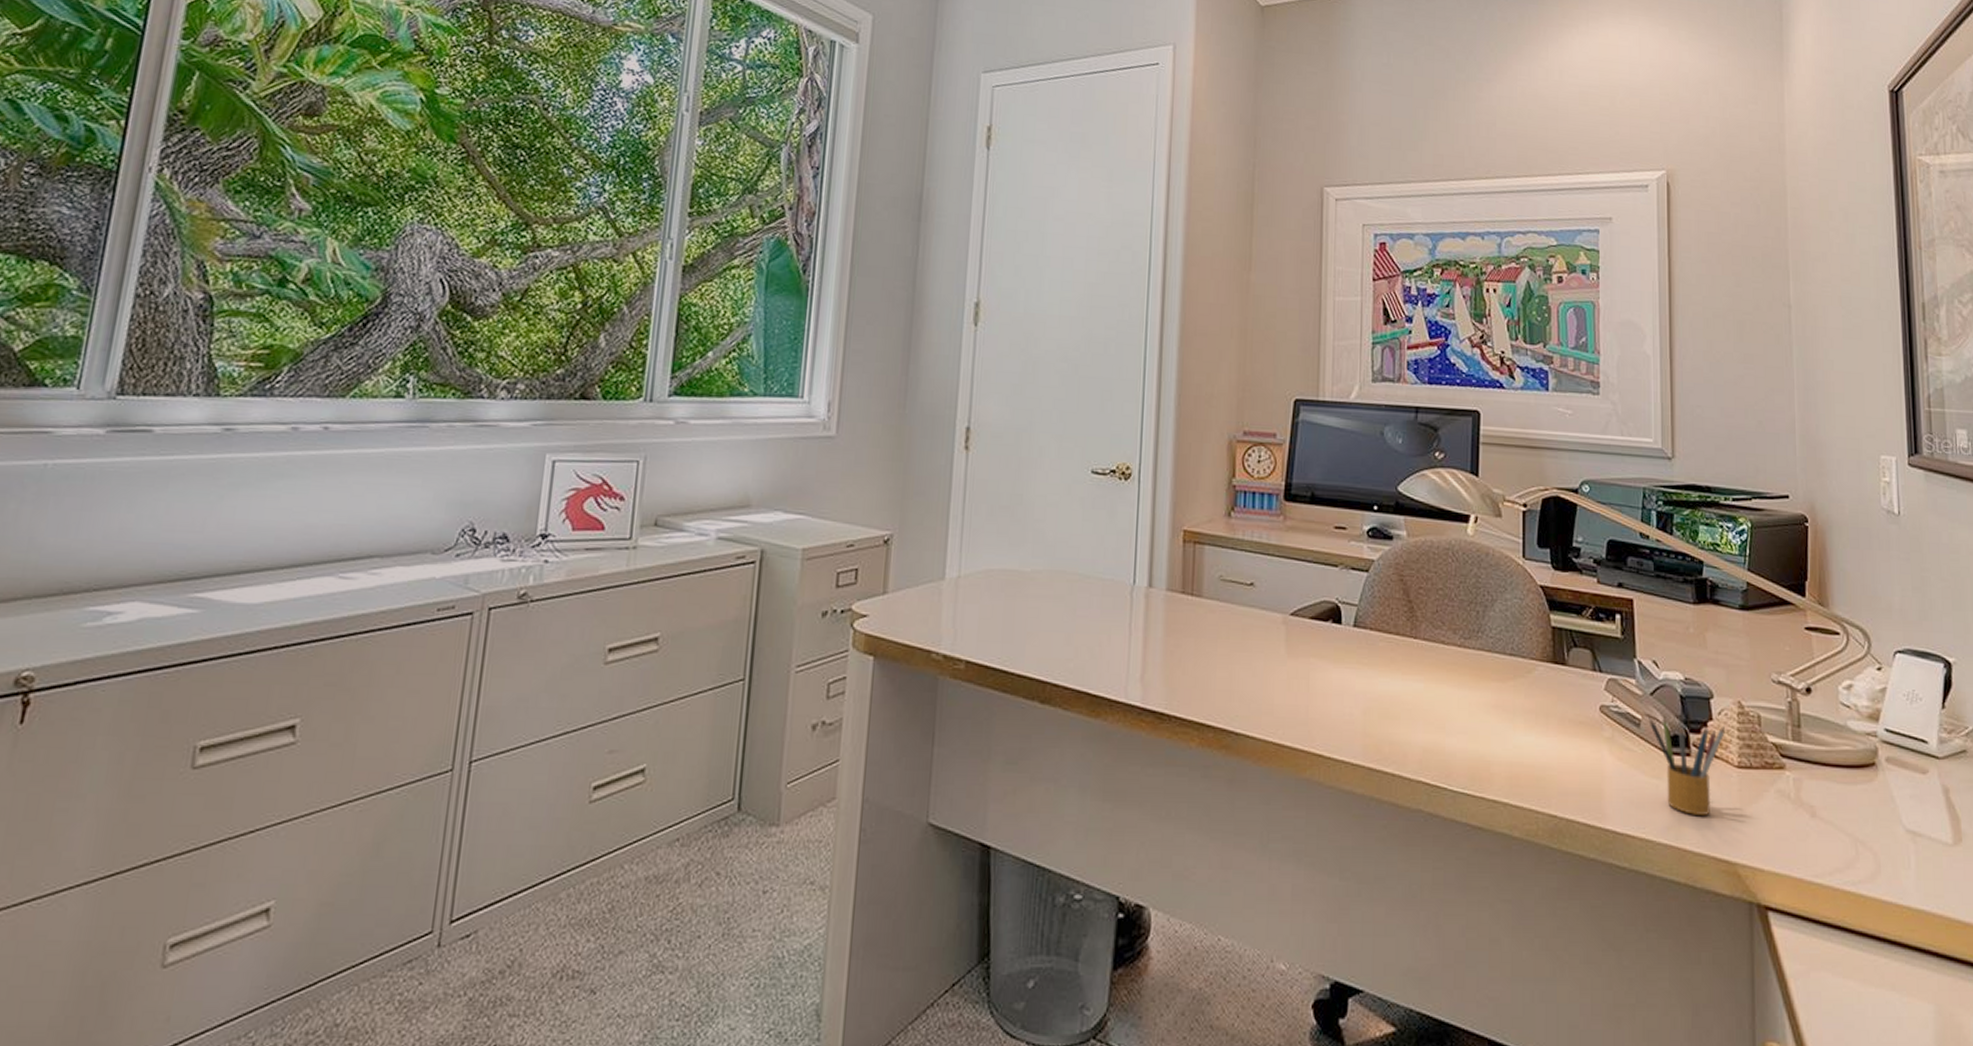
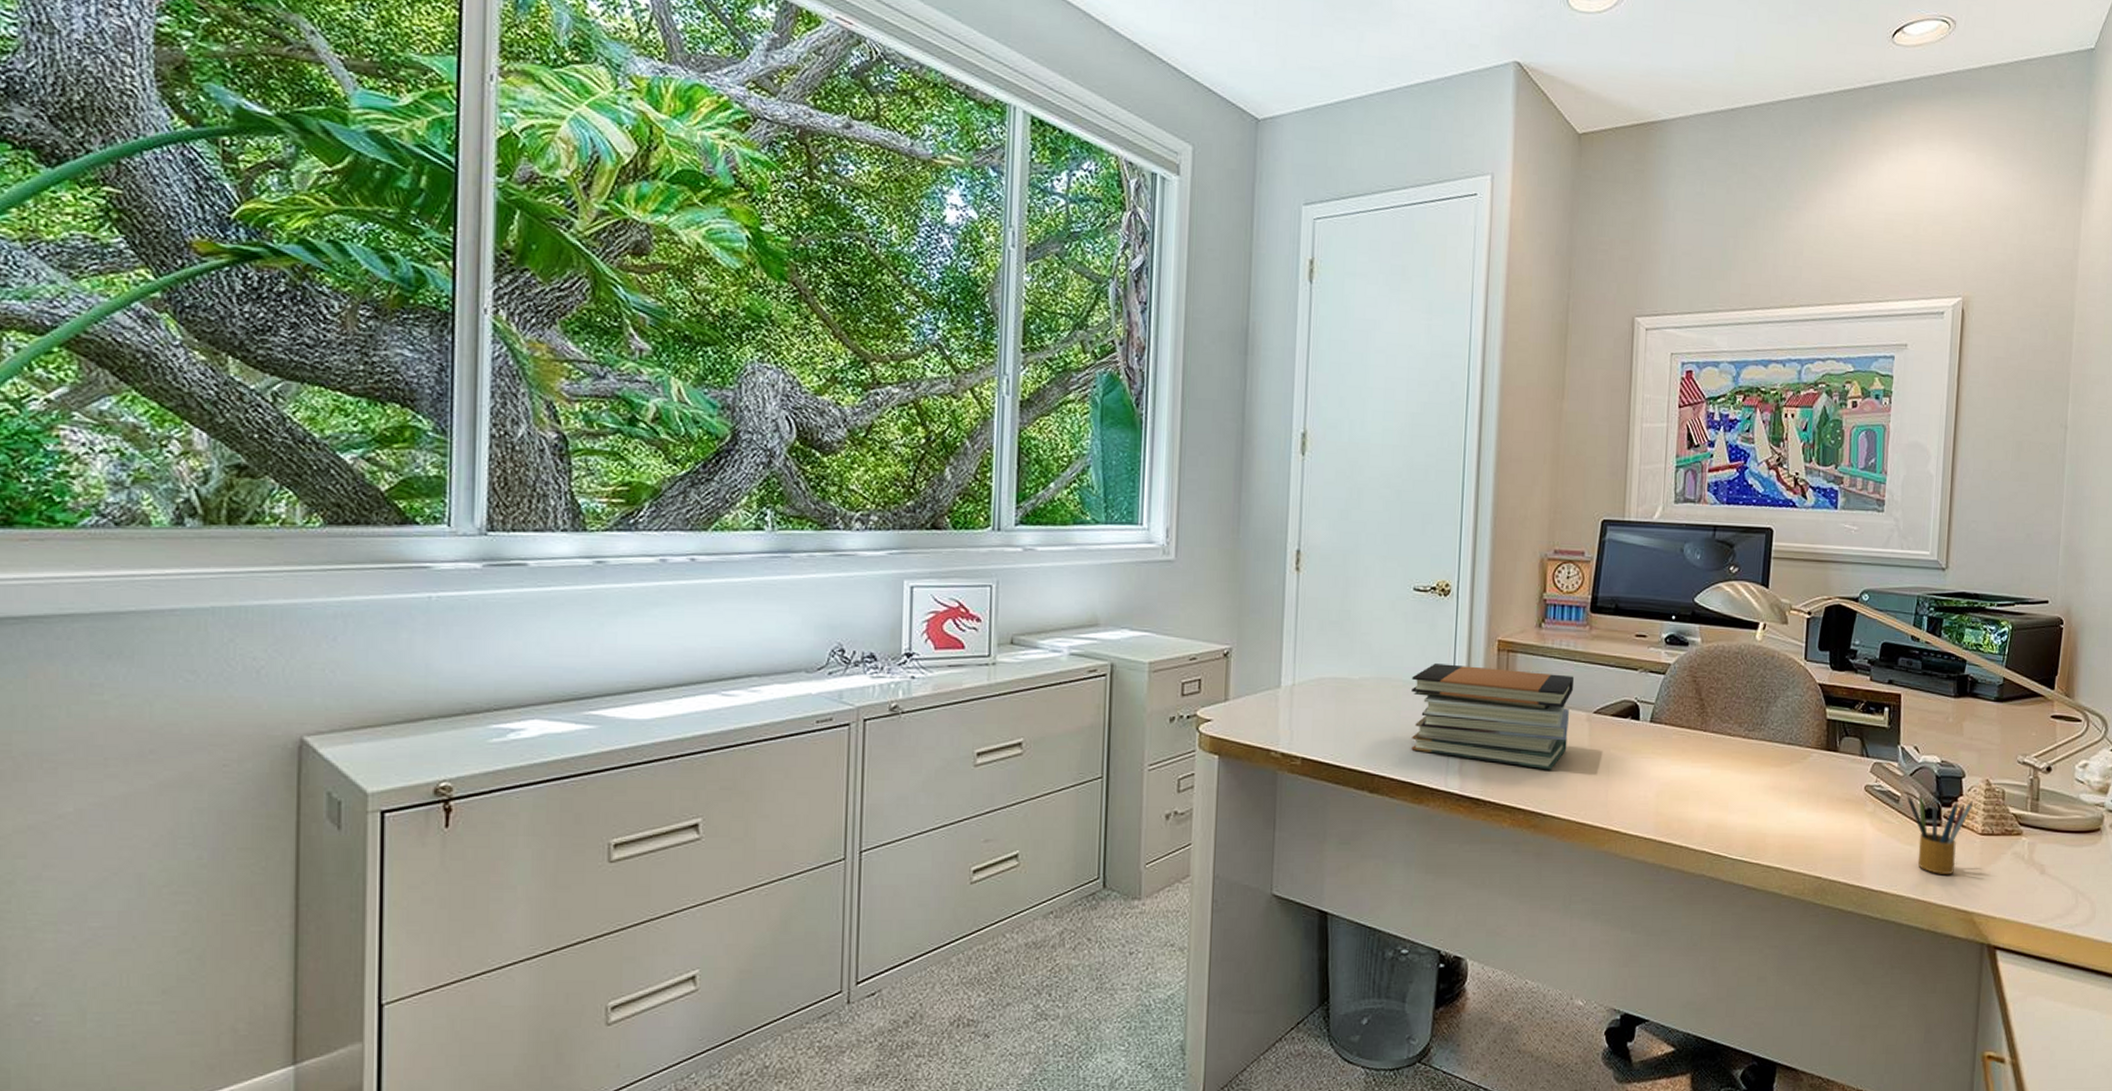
book stack: none [1087,555,1268,681] -> present [1411,664,1574,770]

